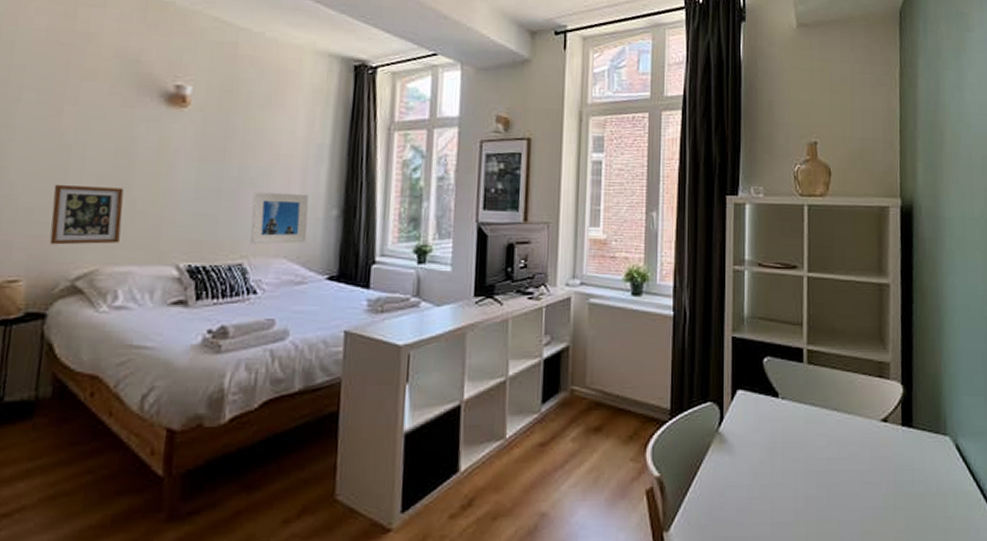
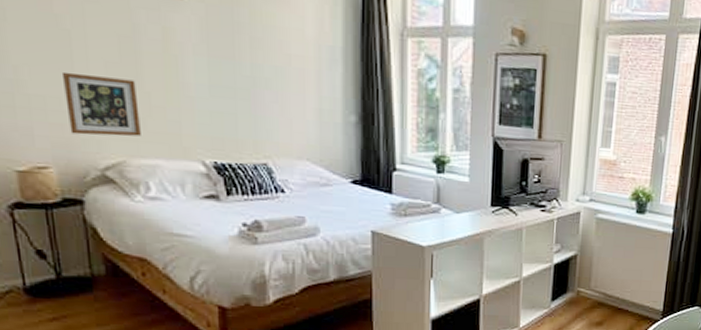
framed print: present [250,191,309,244] -> none [268,92,328,147]

